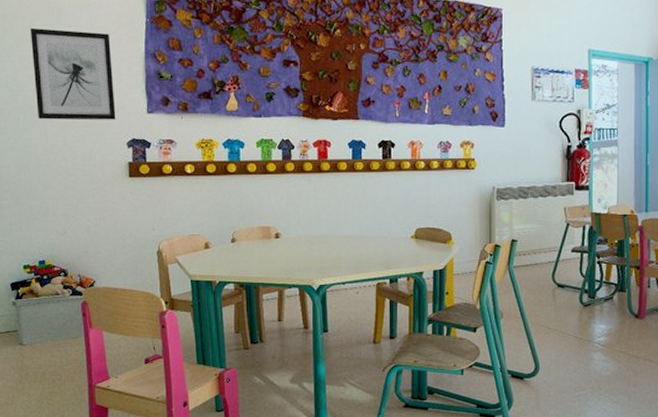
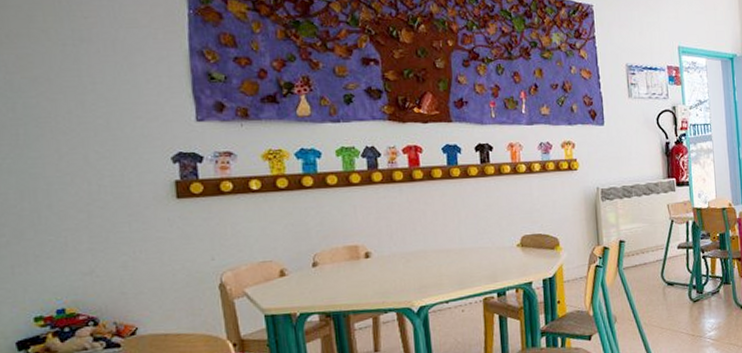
wall art: present [29,27,116,120] -> none [27,19,155,133]

